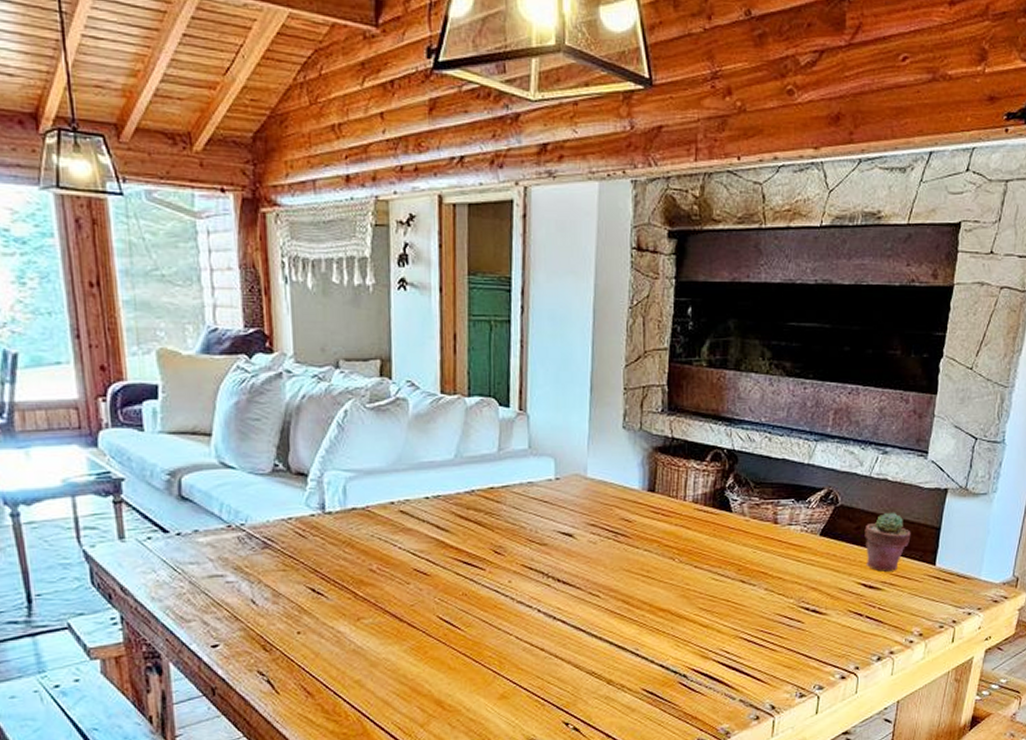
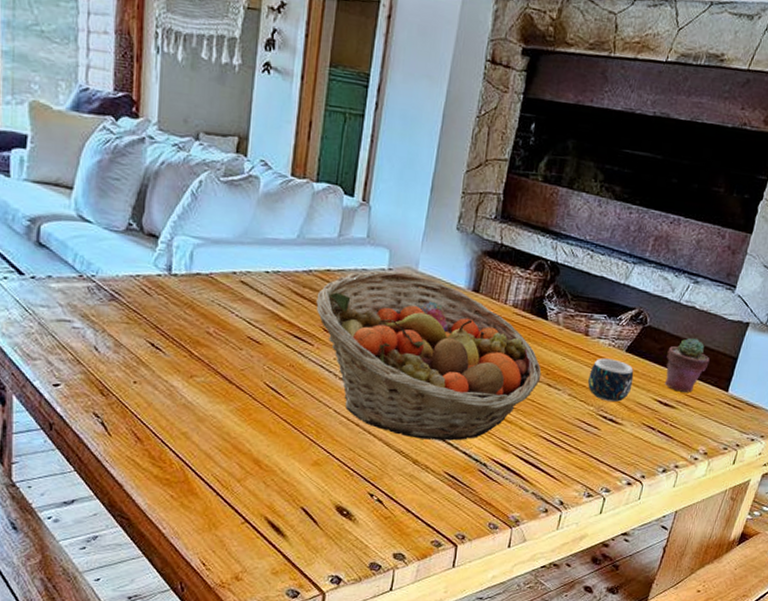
fruit basket: none [482,479,733,657] -> present [316,270,542,441]
mug: none [783,545,832,591] -> present [587,358,634,402]

